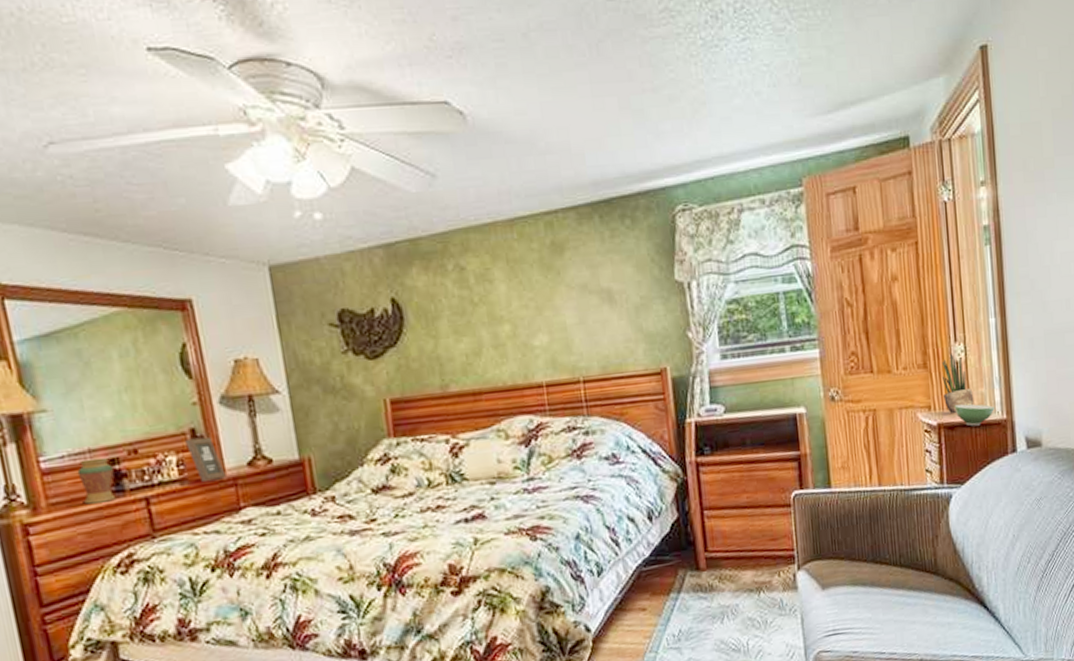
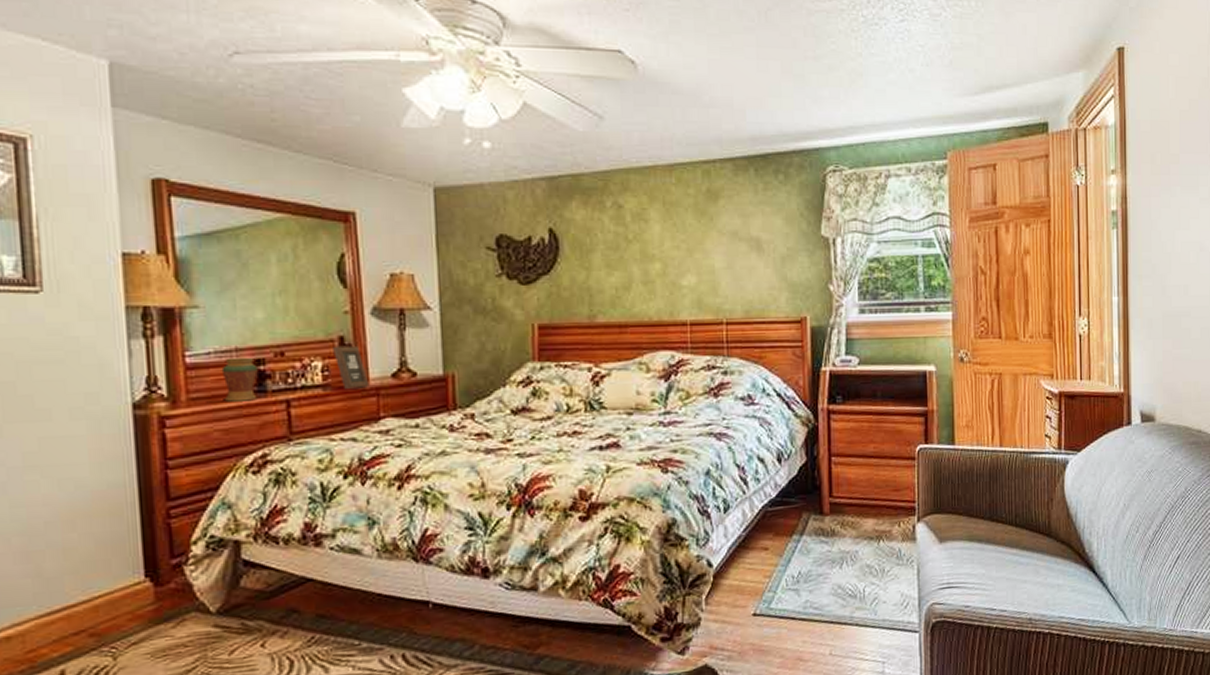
potted plant: present [941,353,974,413] -> none [1066,326,1094,383]
bowl: present [954,404,995,427] -> none [1075,375,1113,397]

